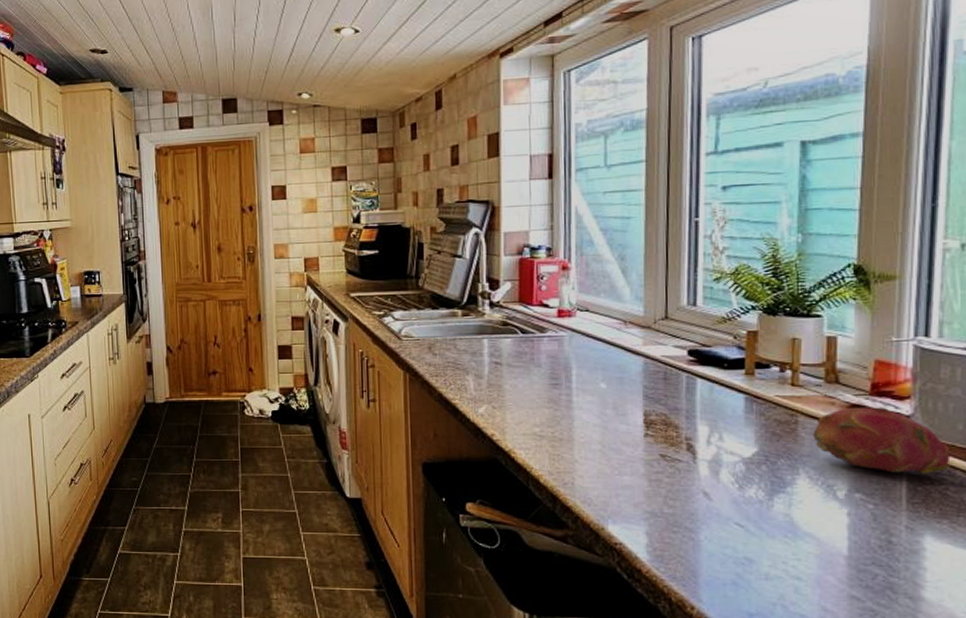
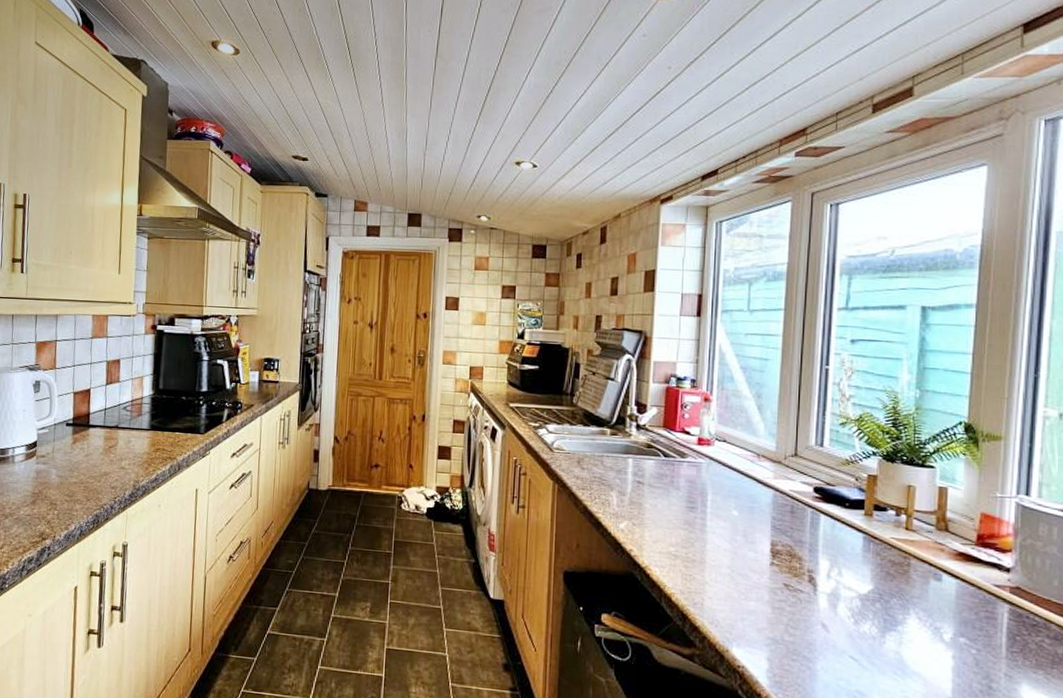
fruit: present [813,407,951,474] -> none [923,555,1047,626]

